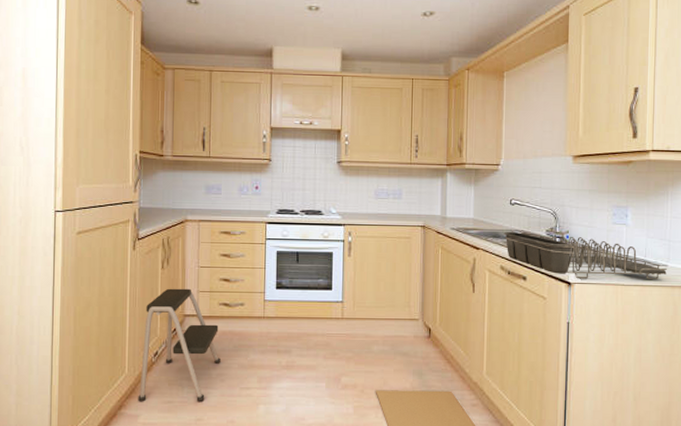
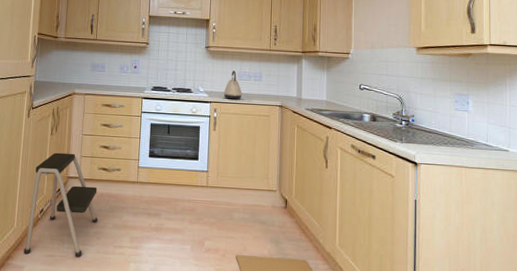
kettle: none [358,188,380,221] -> present [223,70,242,100]
dish rack: present [503,231,667,279] -> none [354,113,508,163]

